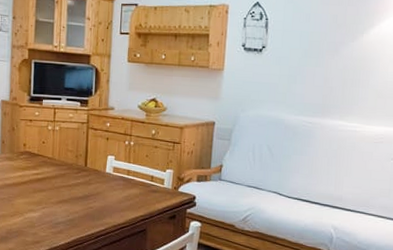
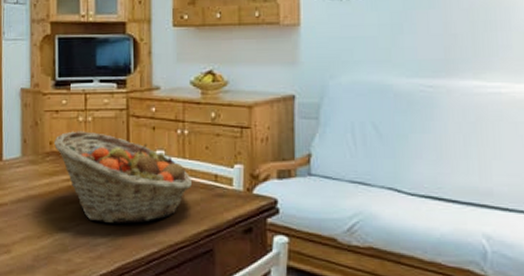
fruit basket: none [27,137,134,209] -> present [54,131,192,224]

